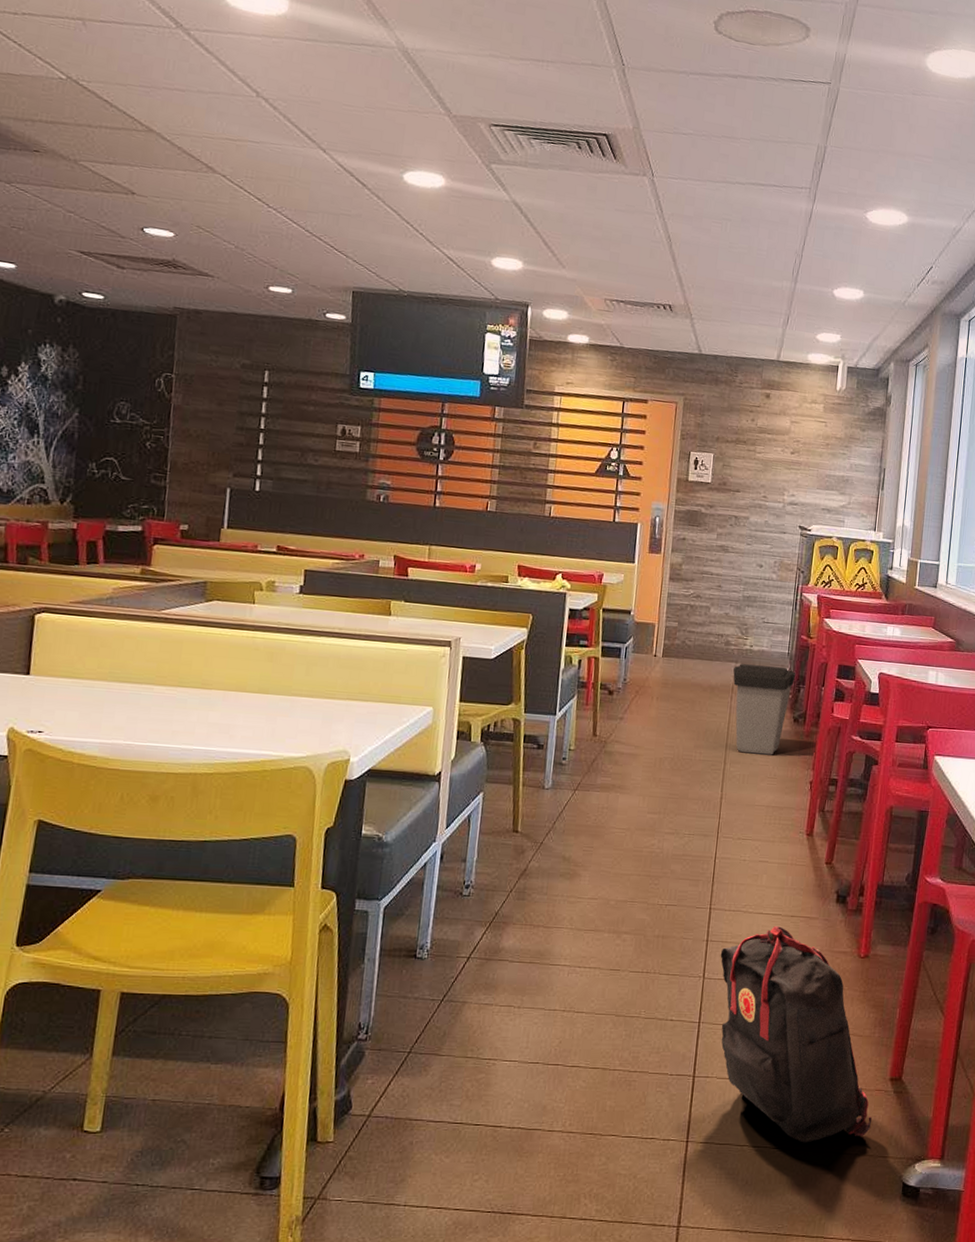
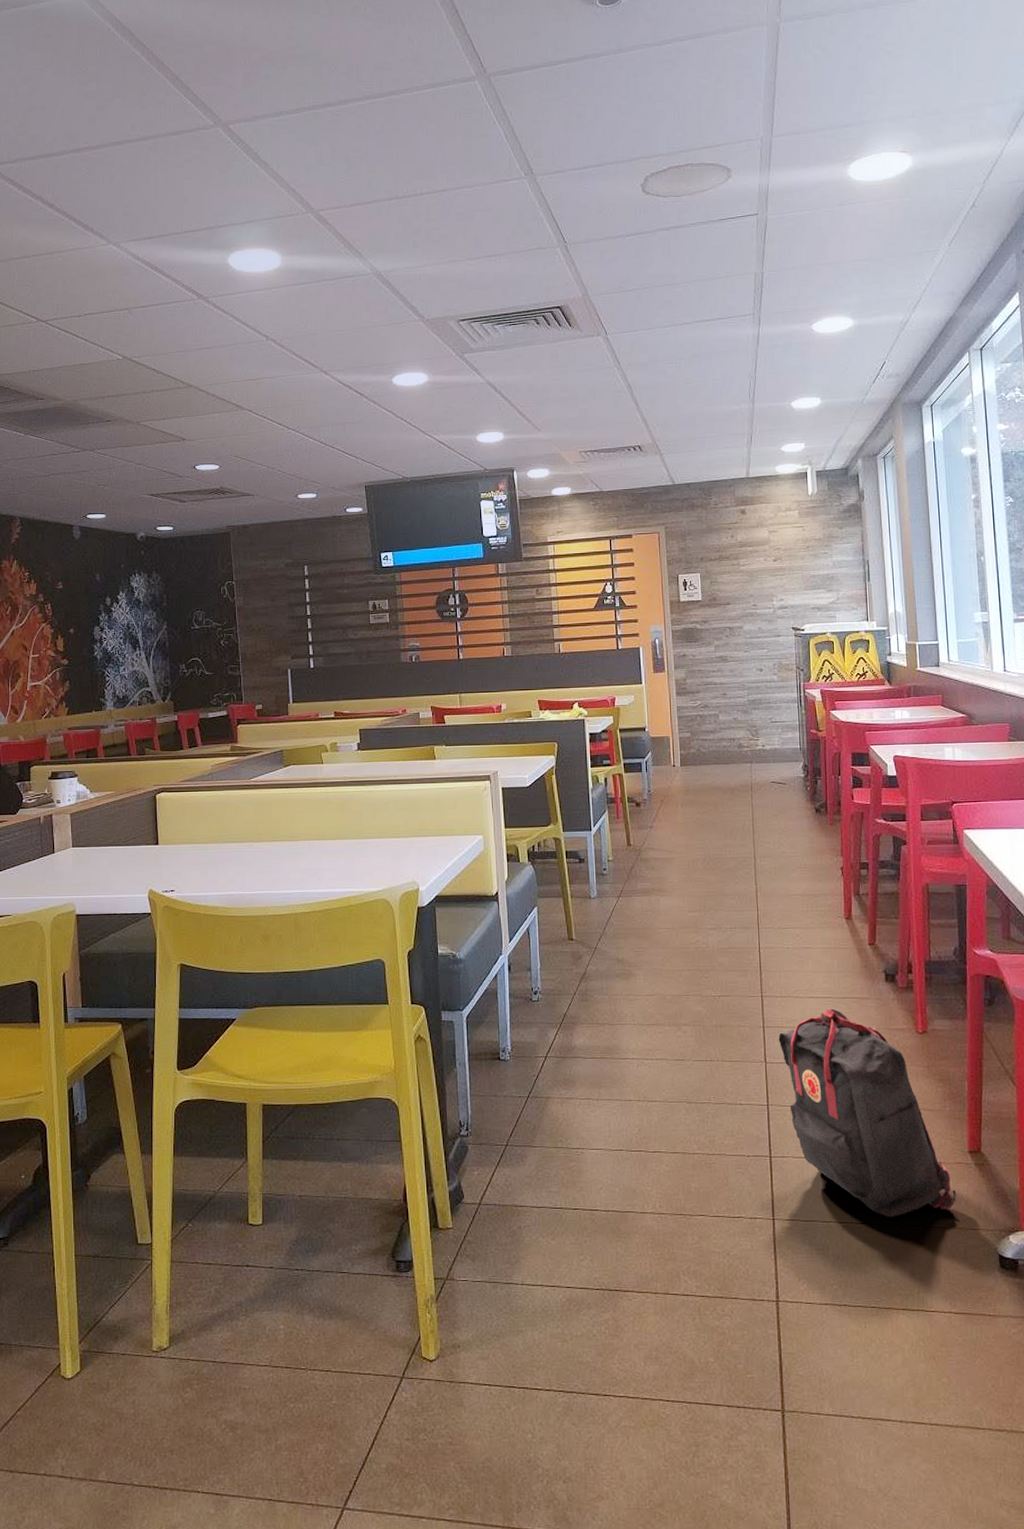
trash can: present [733,664,796,755] -> none [750,762,811,847]

